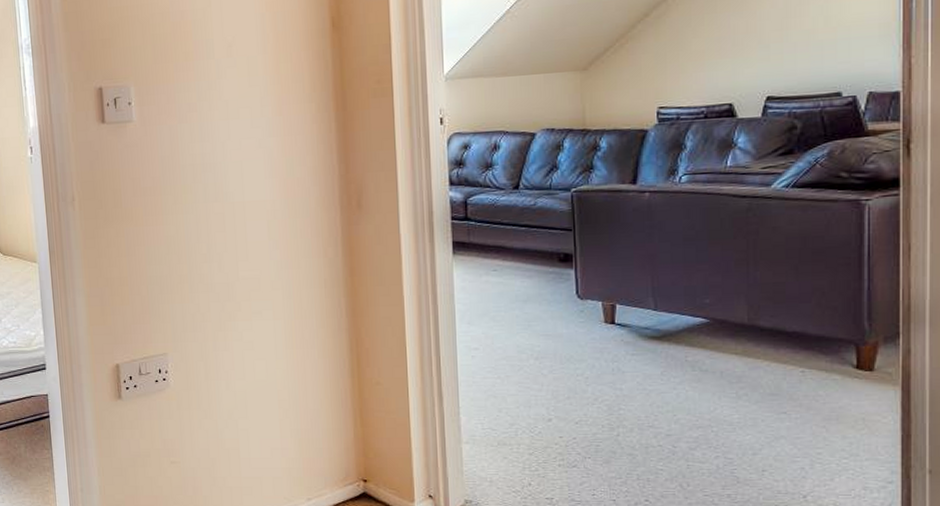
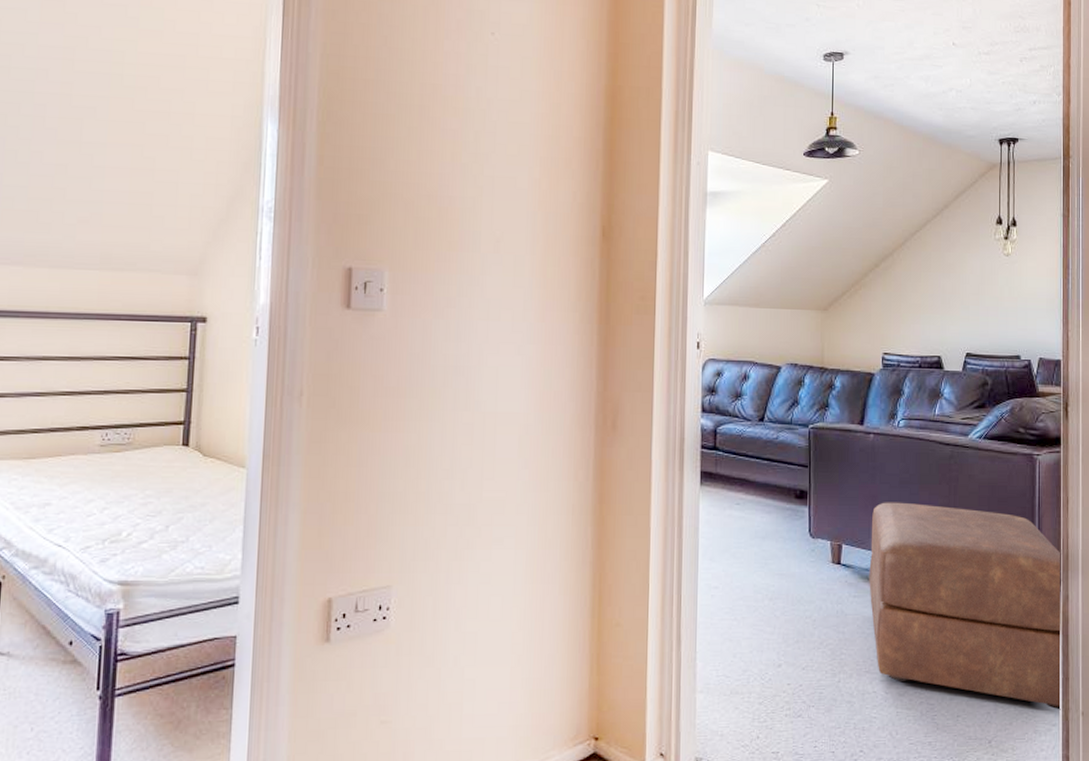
ottoman: none [649,259,902,468] -> present [869,502,1062,710]

